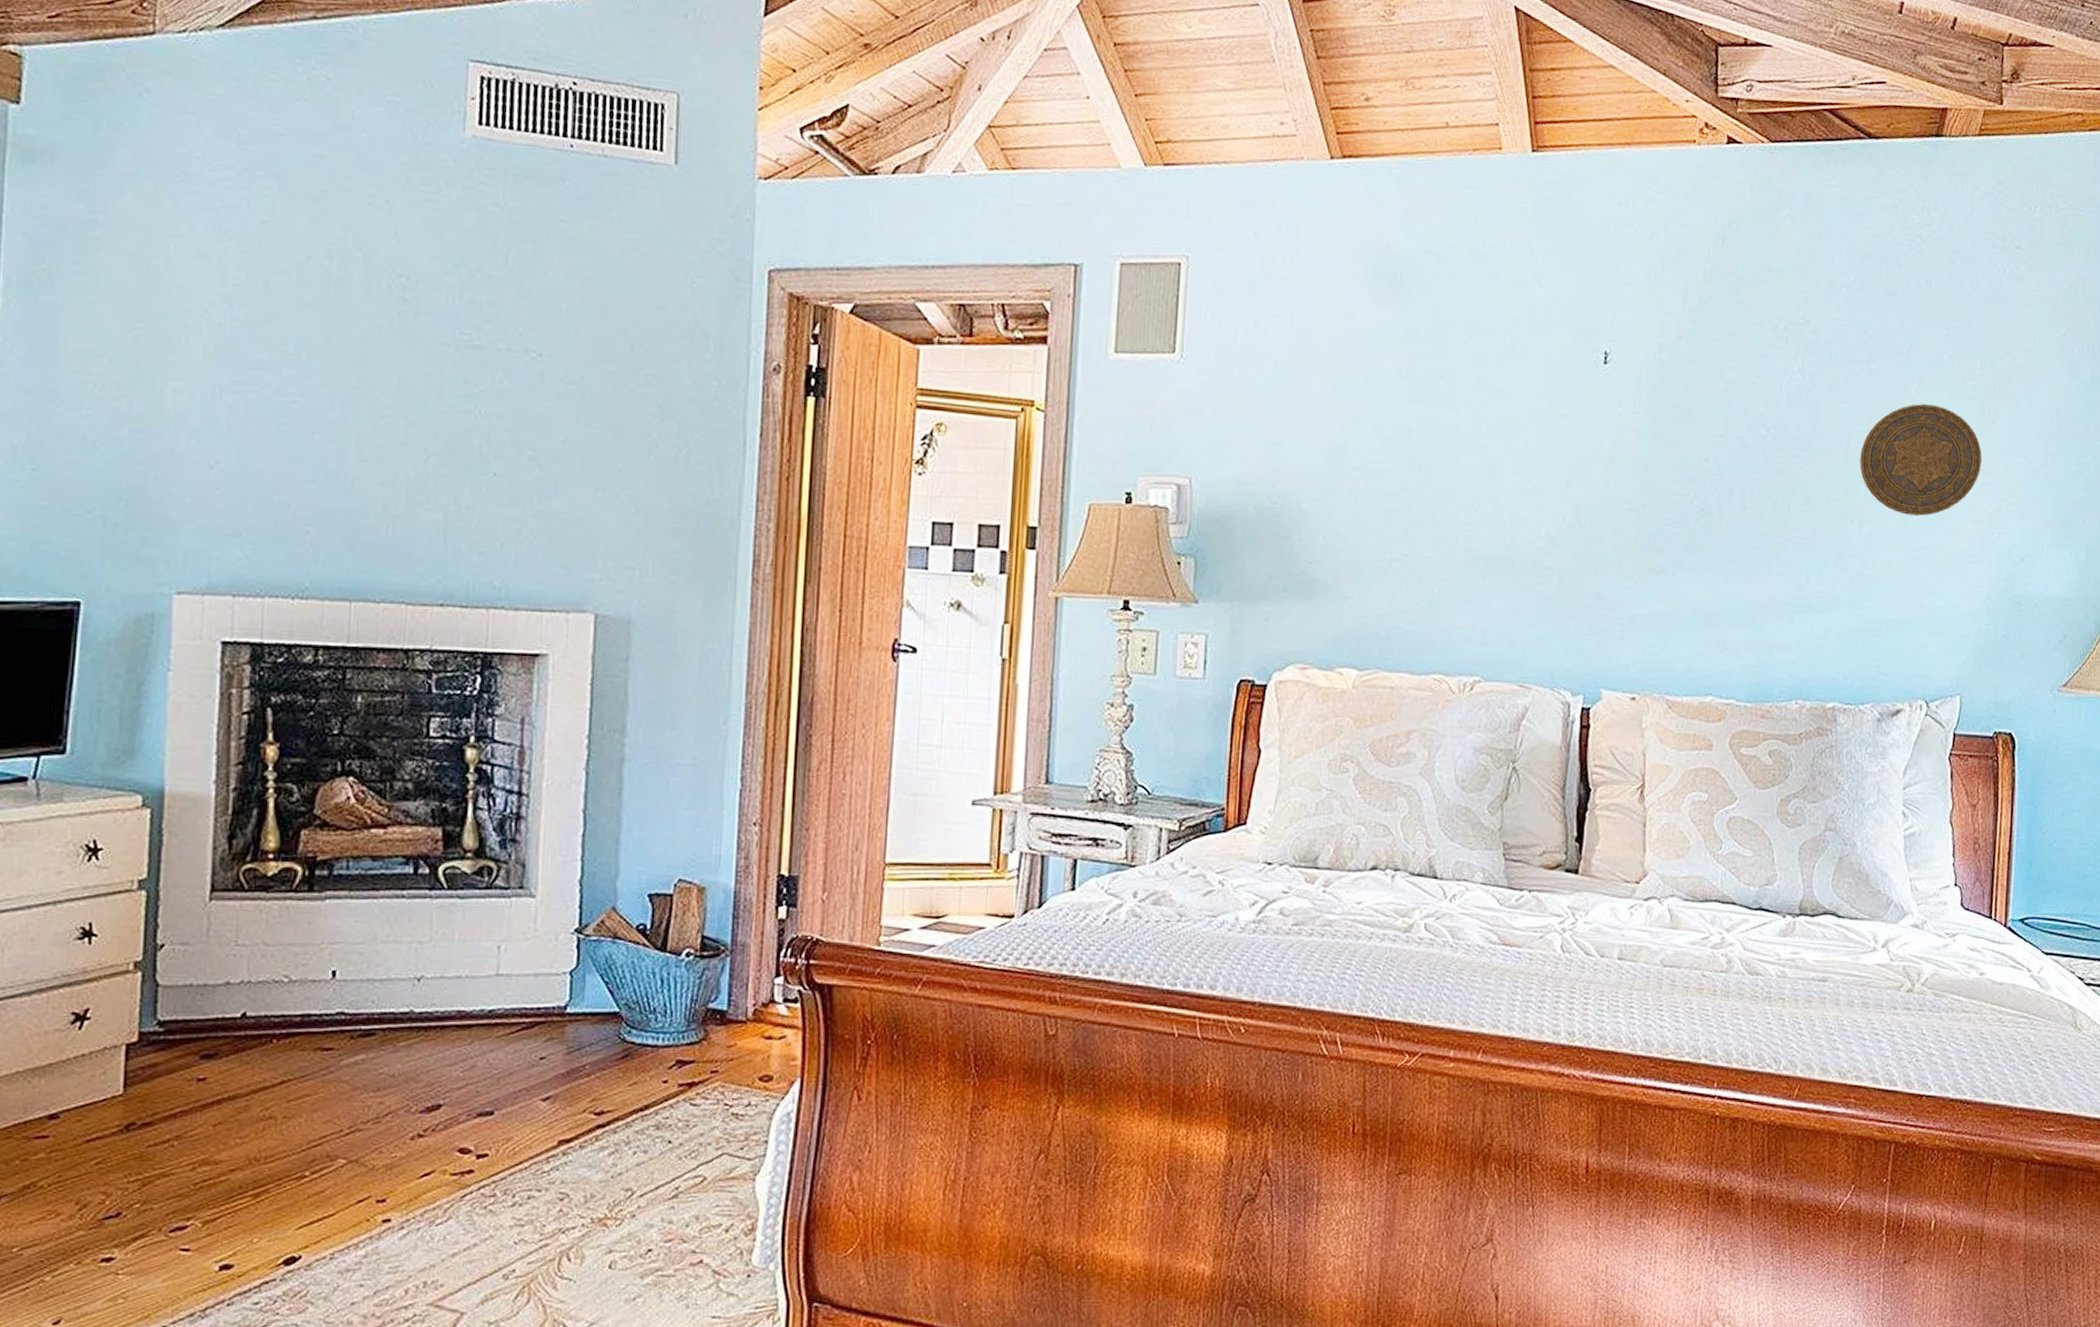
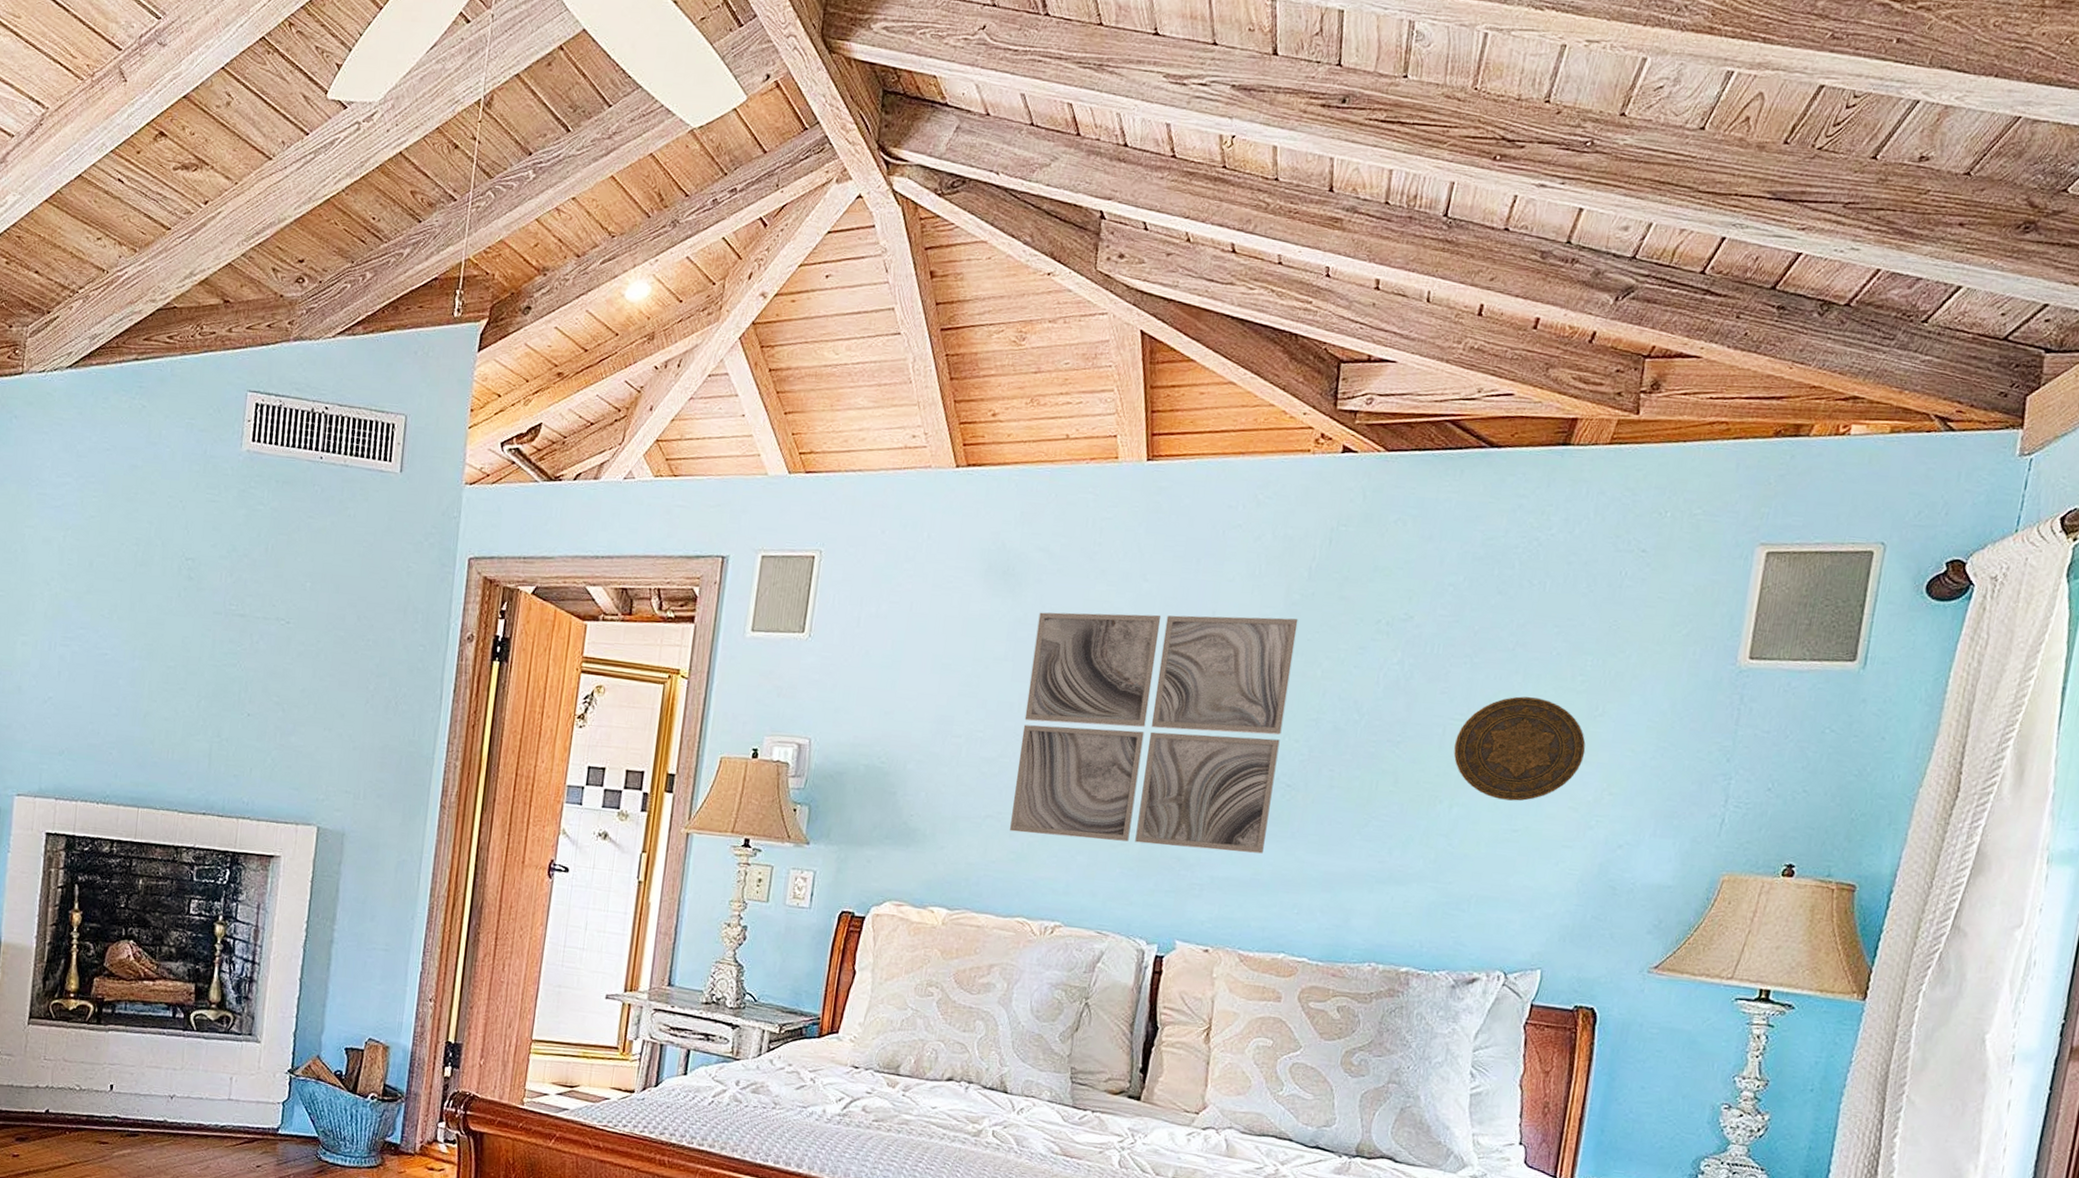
wall art: none [1418,323,1698,586] -> present [1010,612,1299,854]

